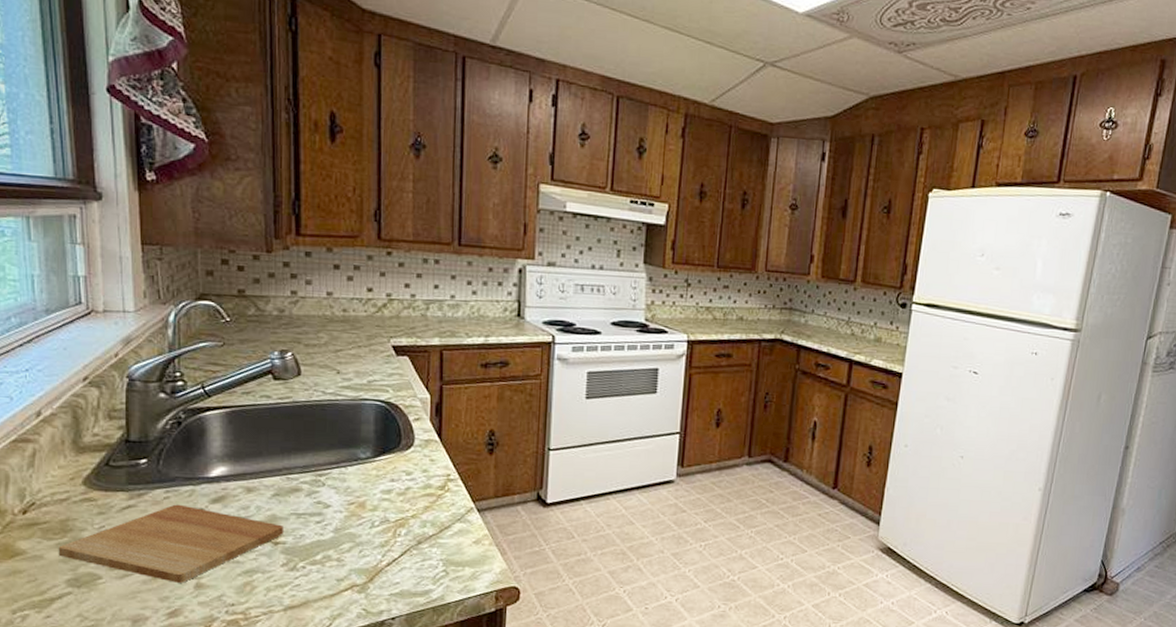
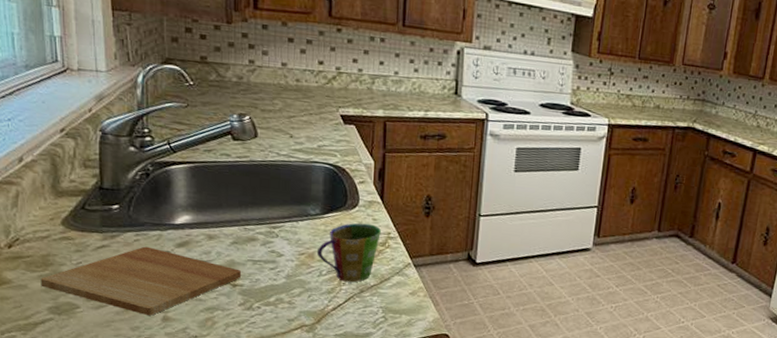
cup: none [368,465,439,533] -> present [316,222,381,283]

